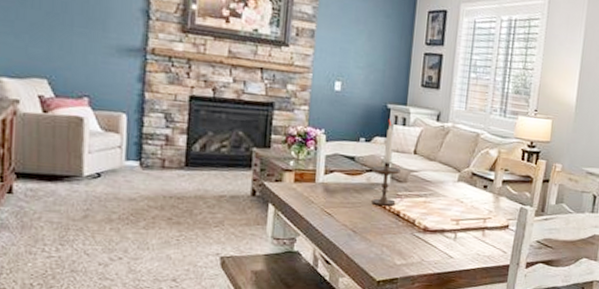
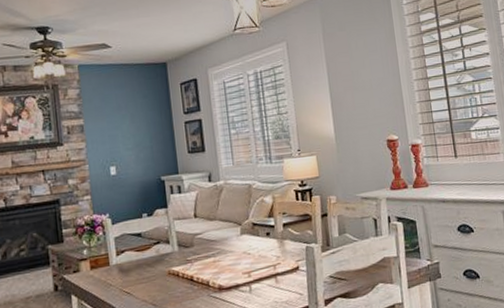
candlestick: present [371,120,401,207] -> none [158,191,188,276]

